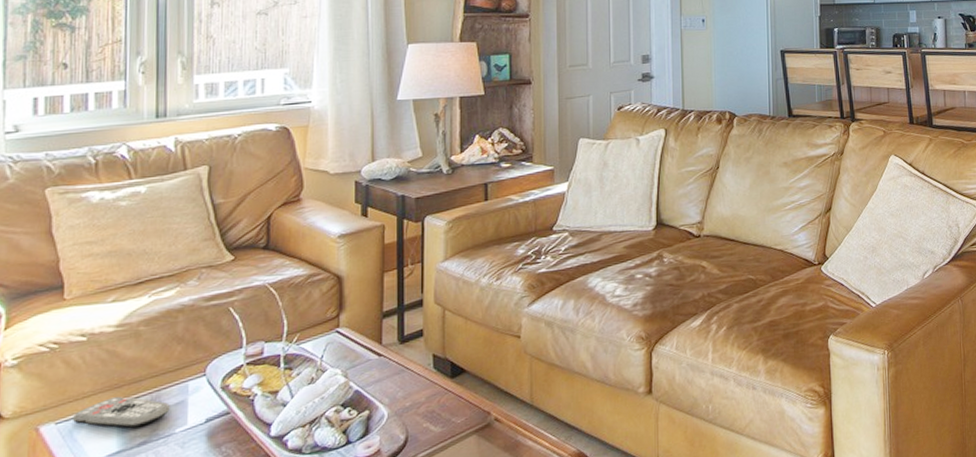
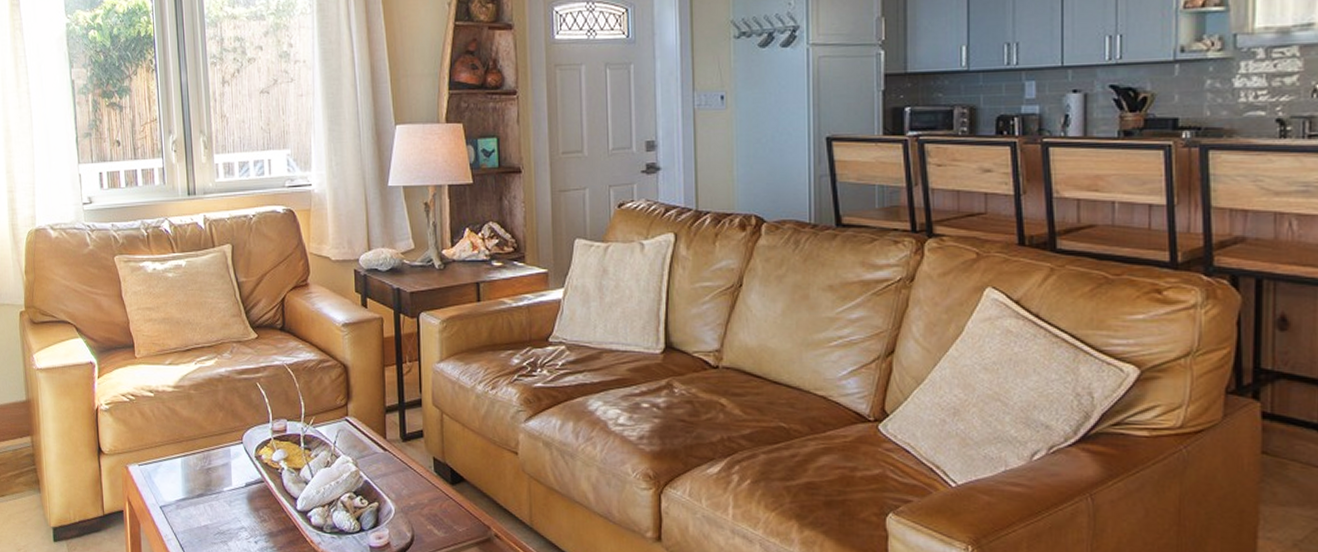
remote control: present [73,396,170,428] -> none [150,449,218,480]

